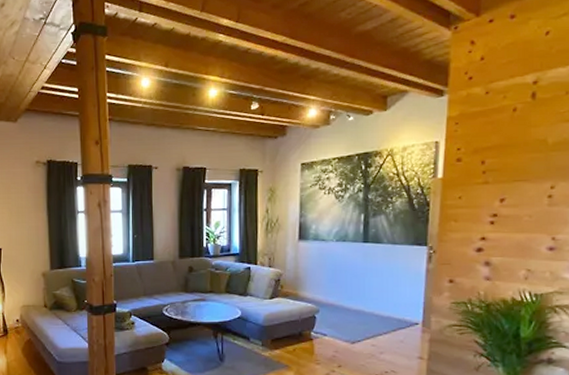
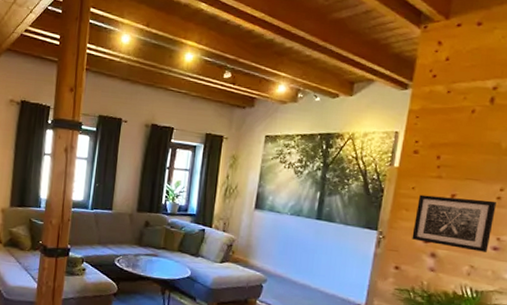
wall art: none [463,200,548,254] -> present [412,194,496,252]

